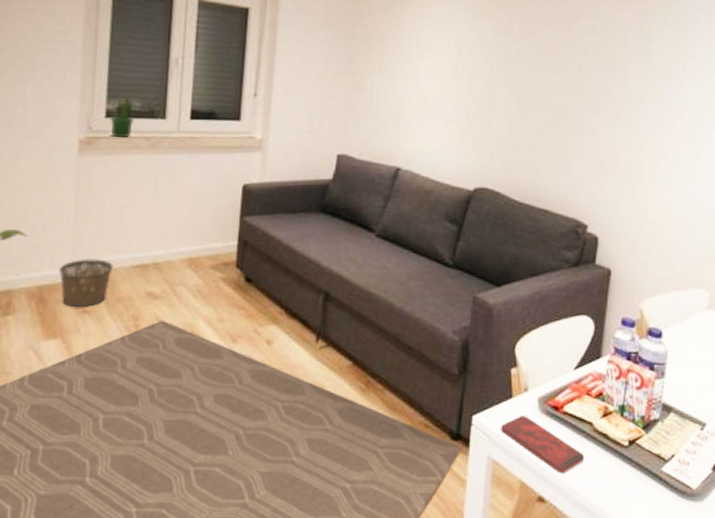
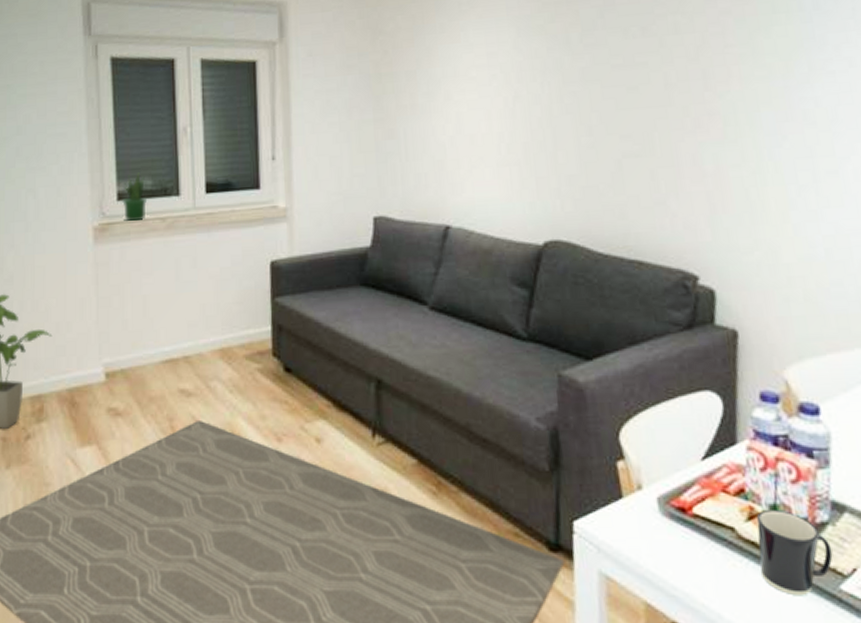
basket: present [58,259,113,308] -> none [86,356,142,411]
smartphone: present [501,416,585,473] -> none [612,520,730,592]
mug: none [607,408,659,476] -> present [756,509,833,596]

